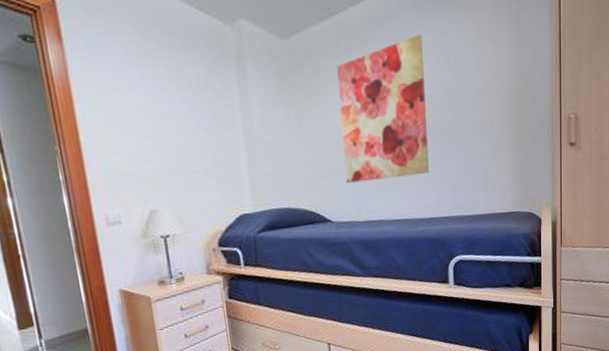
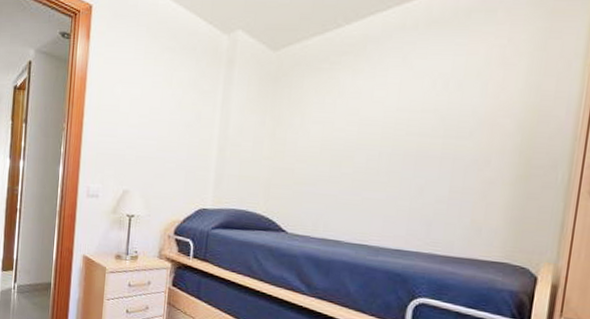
wall art: present [337,33,429,183] -> none [309,55,420,201]

